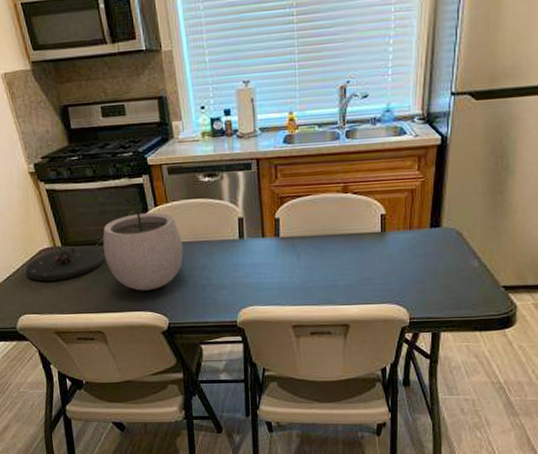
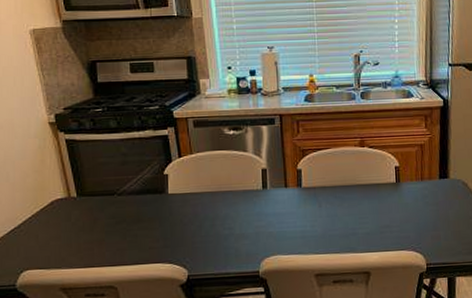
plate: present [25,247,105,282] -> none [33,197,123,234]
plant pot: present [102,194,184,291] -> none [122,146,206,242]

